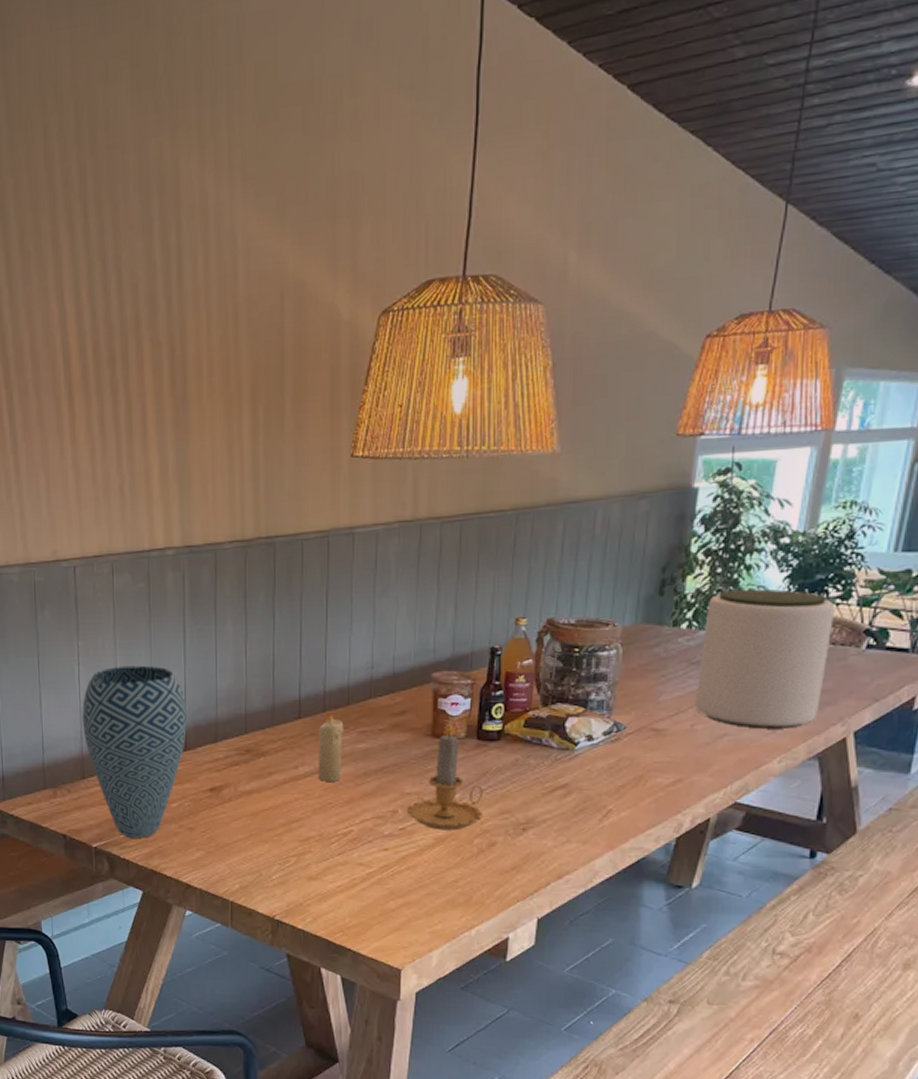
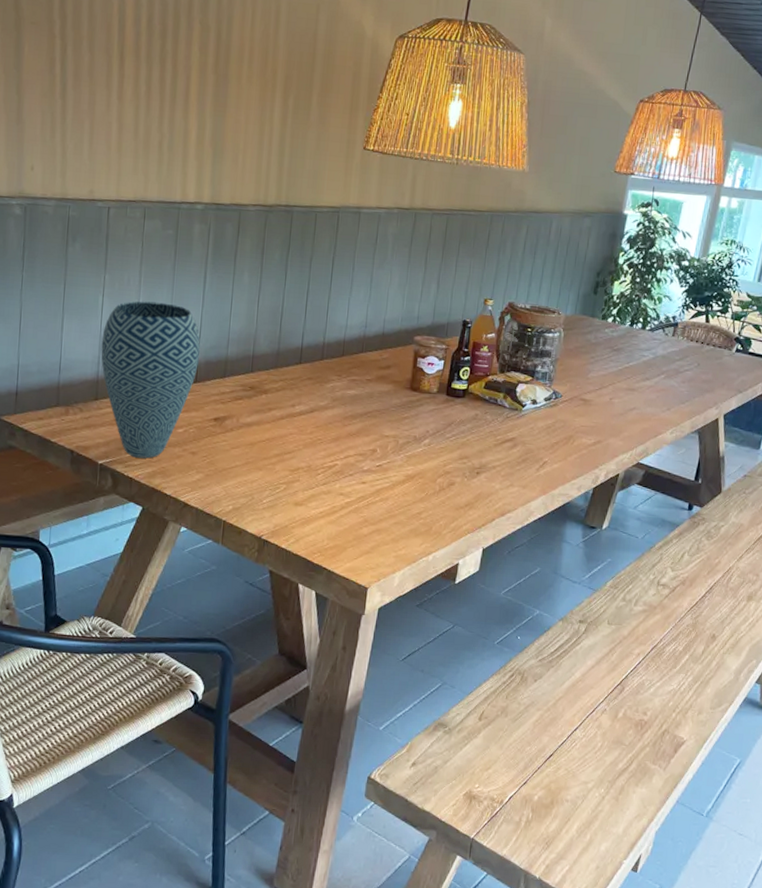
candle: present [317,710,344,781] -> none [311,359,338,421]
candle: present [406,731,483,831] -> none [383,386,448,470]
plant pot: present [694,588,835,729] -> none [614,296,716,408]

